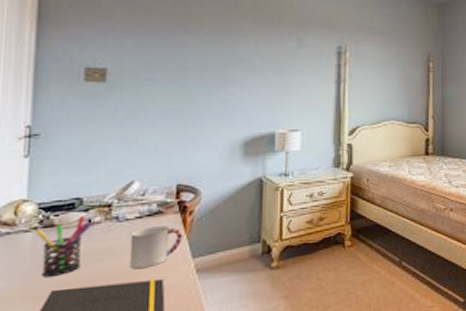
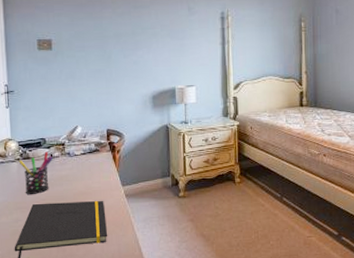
cup: present [129,226,183,270] -> none [79,161,114,193]

